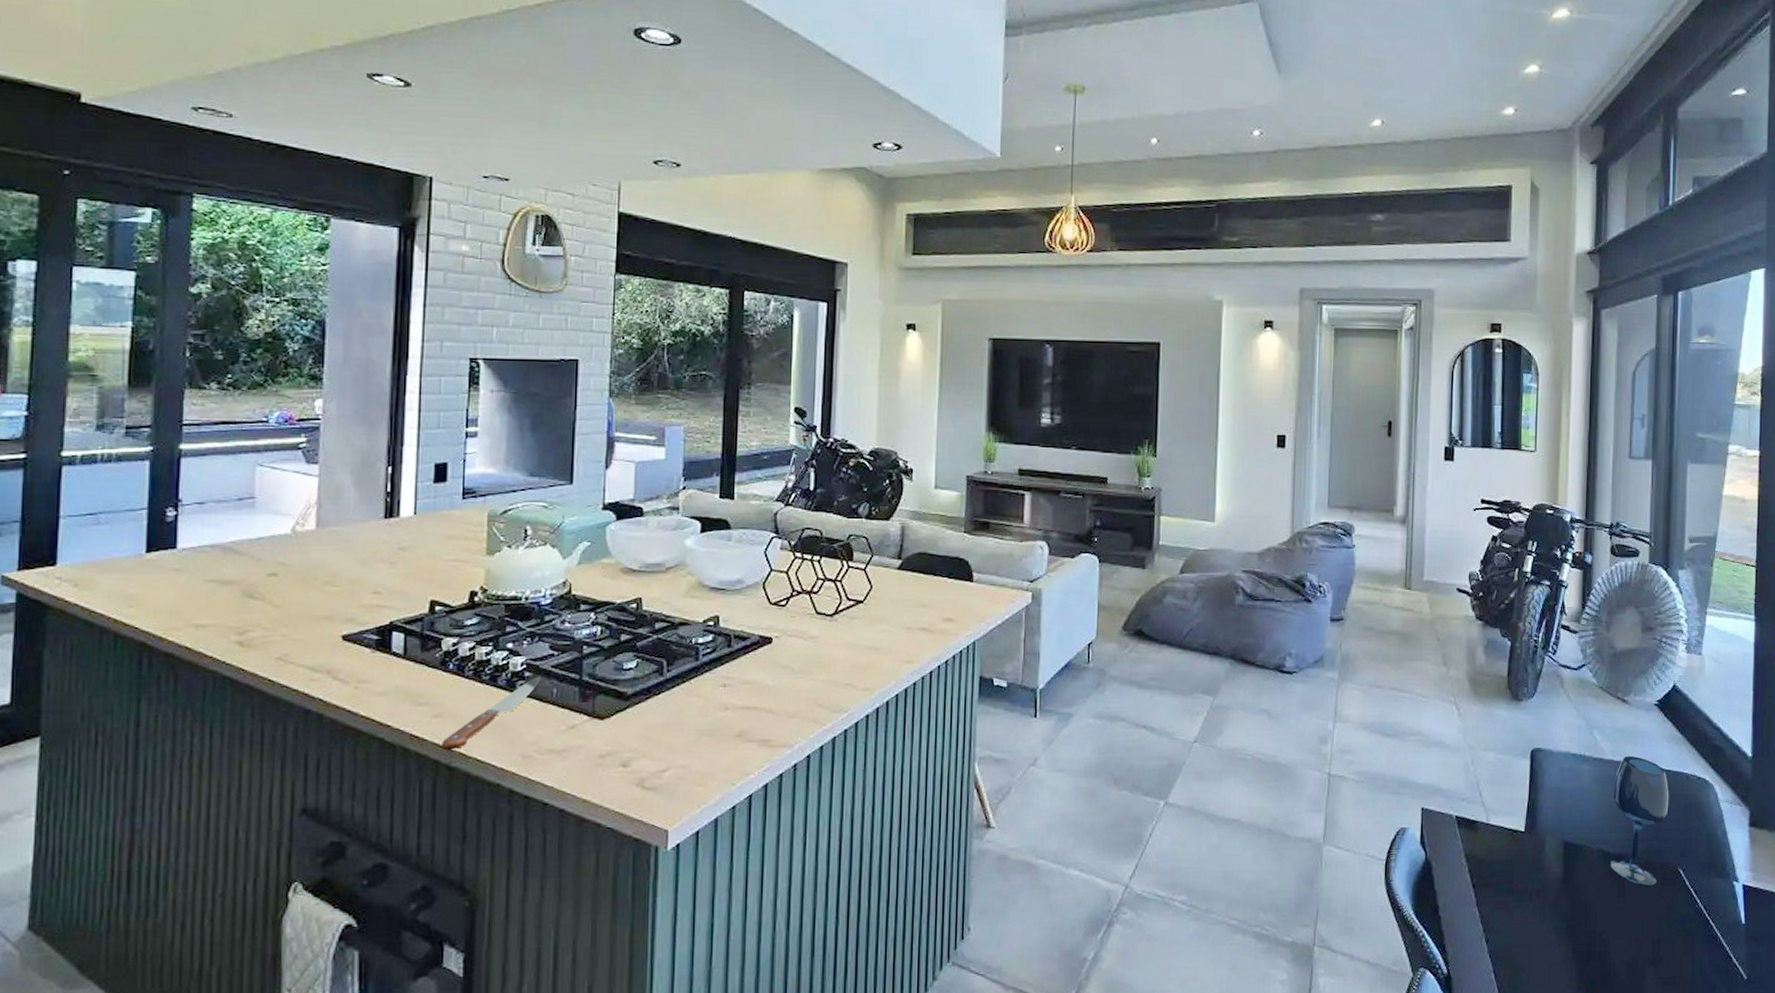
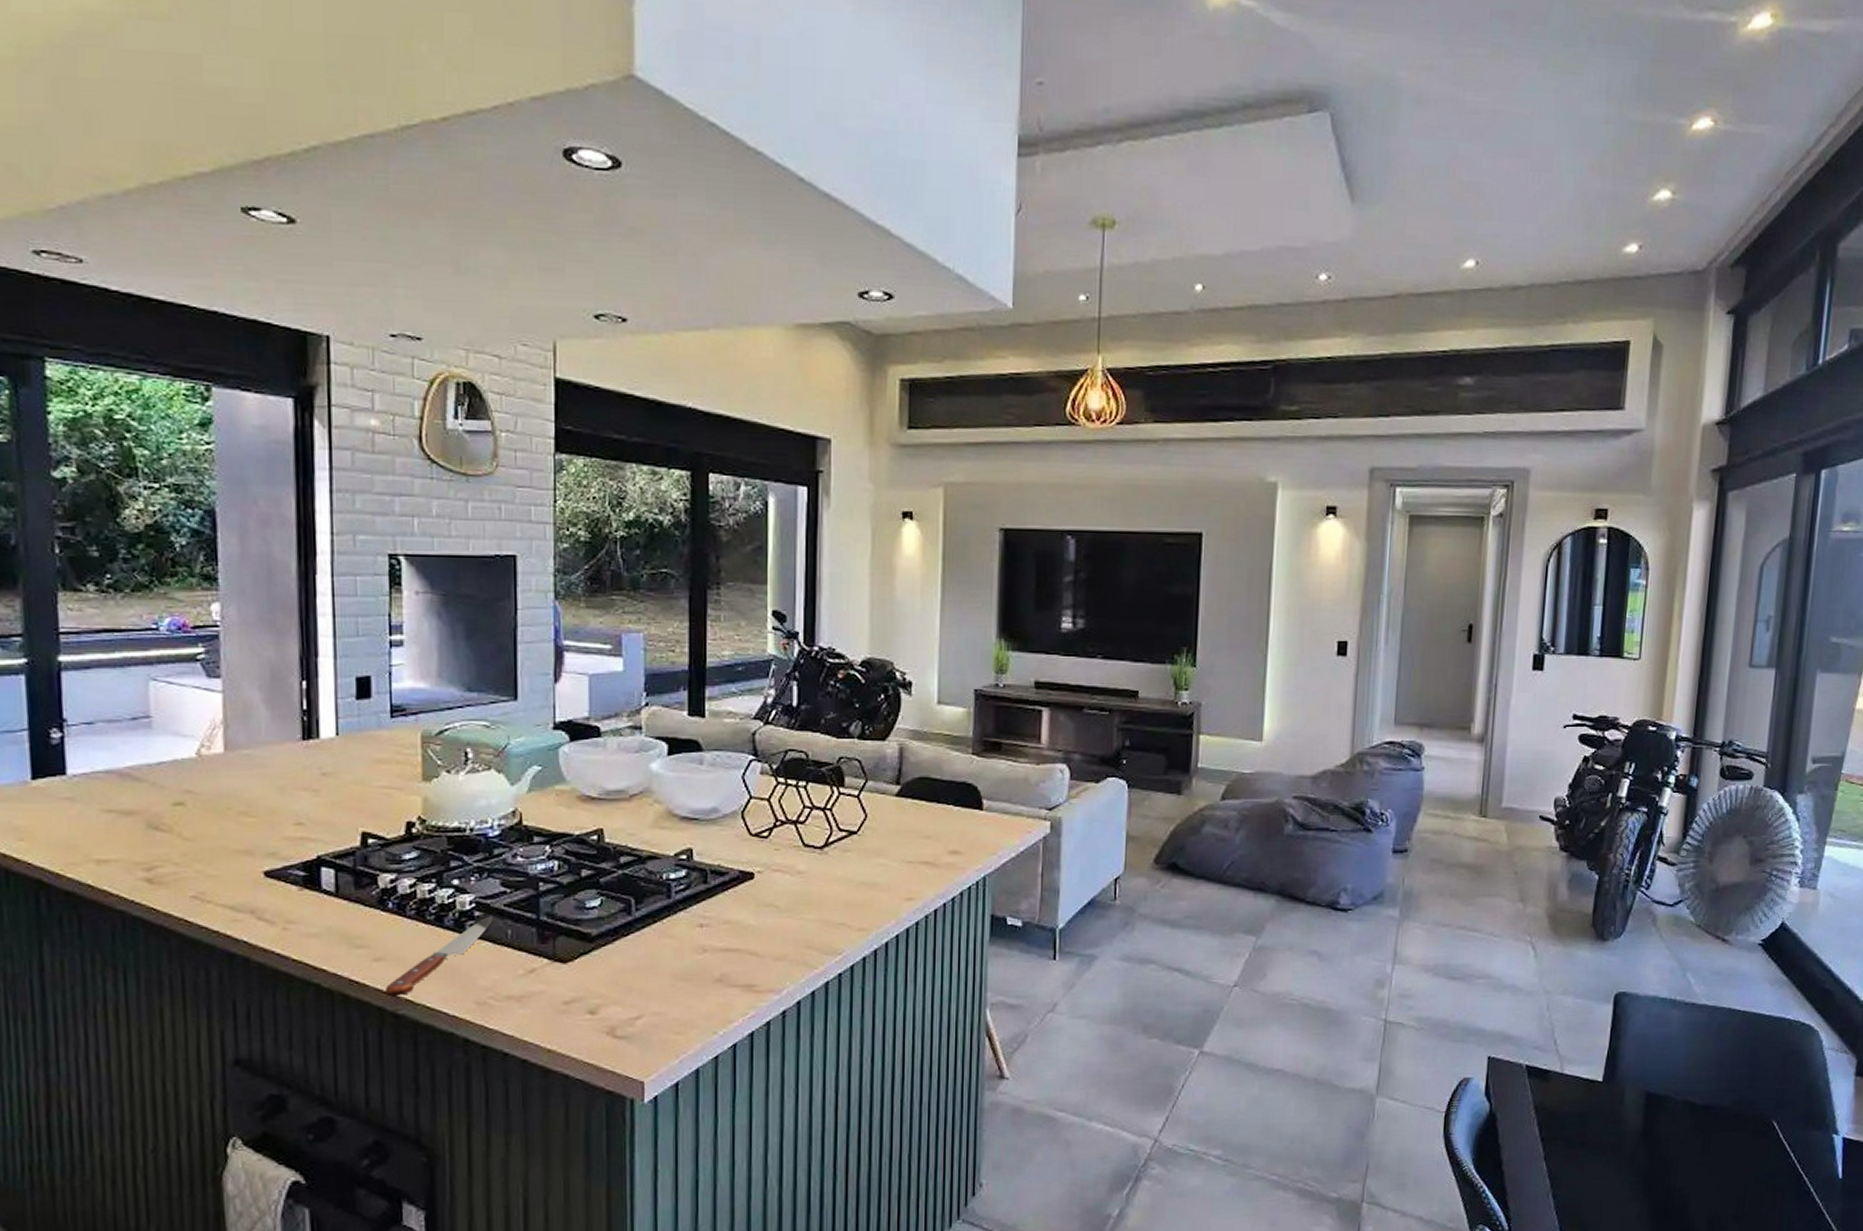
wineglass: present [1609,755,1669,886] -> none [1695,1000,1768,1140]

